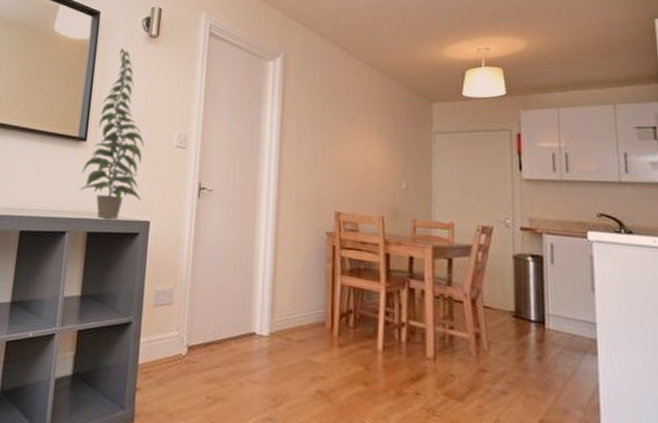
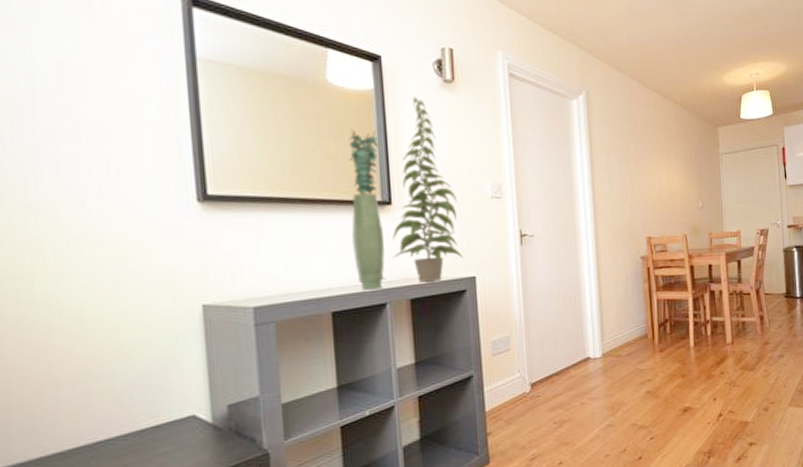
vase: none [46,71,86,217] -> present [348,129,385,290]

